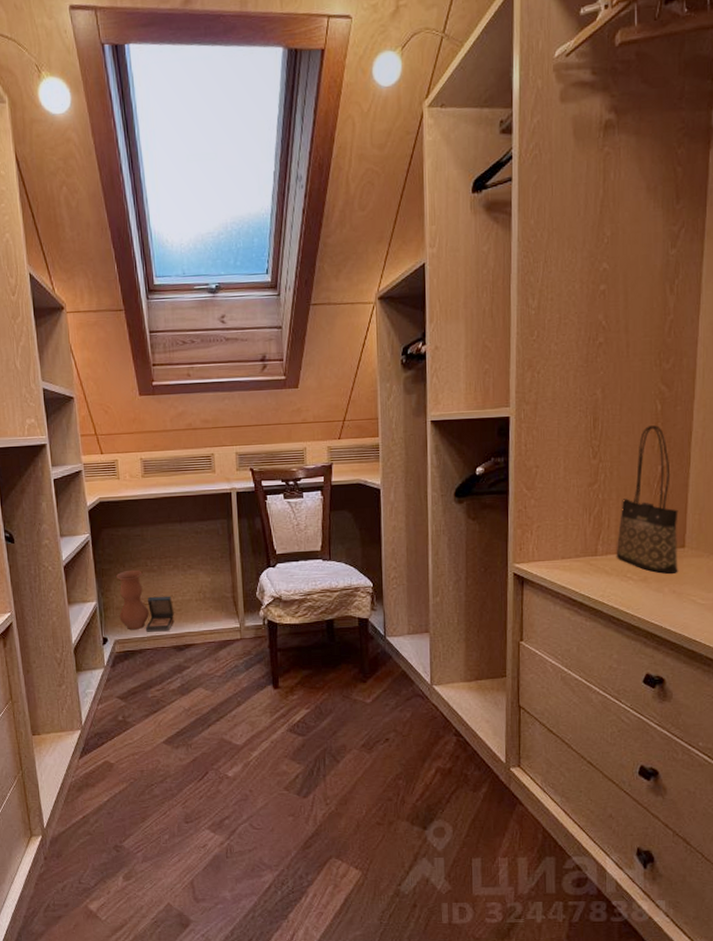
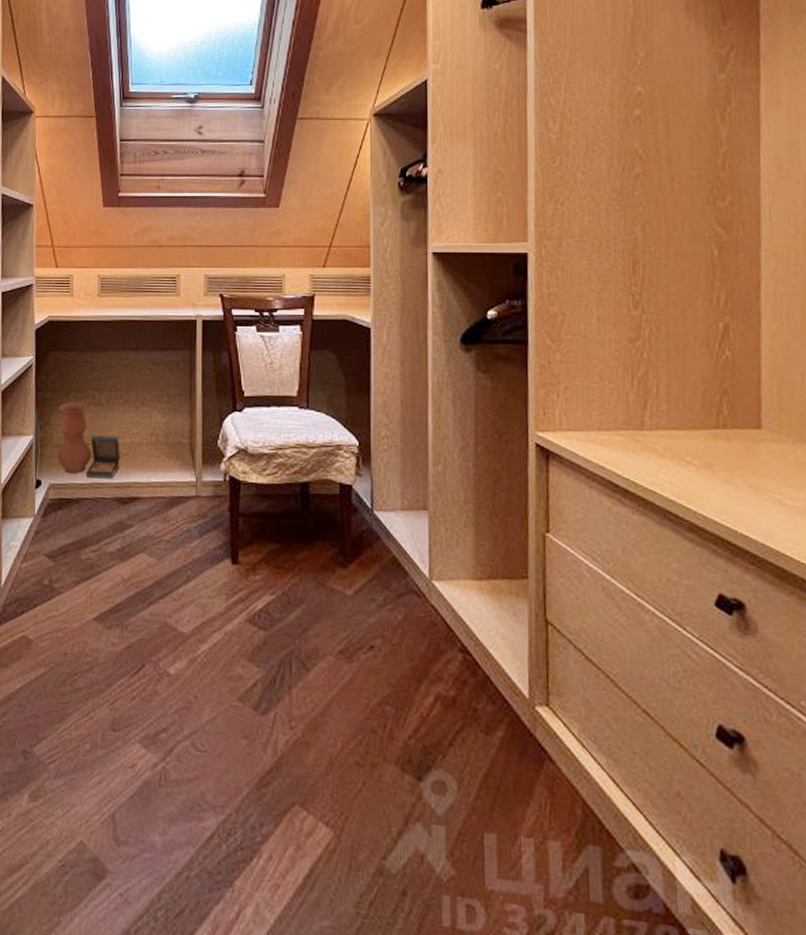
tote bag: present [616,425,678,574] -> none [669,274,754,461]

